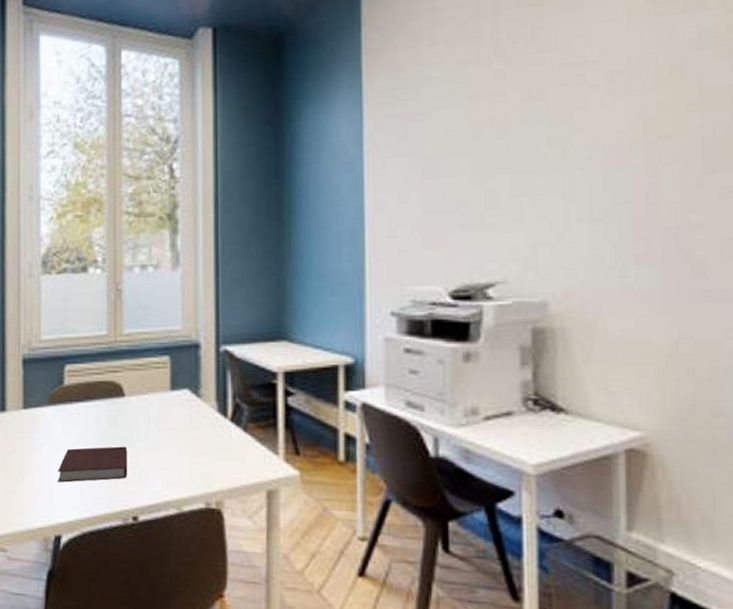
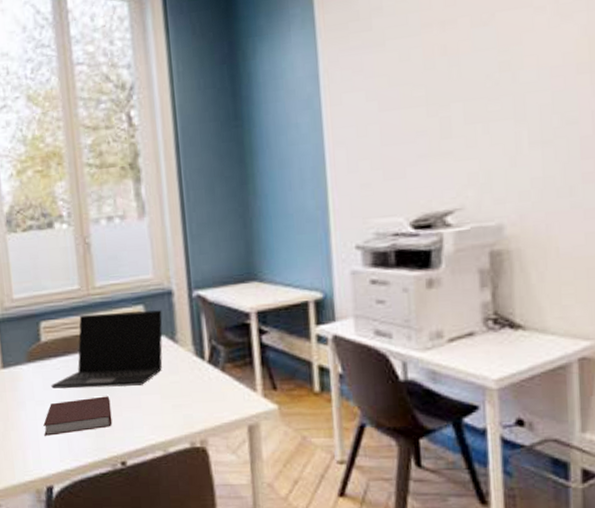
laptop: none [70,361,187,438] -> present [51,310,163,389]

